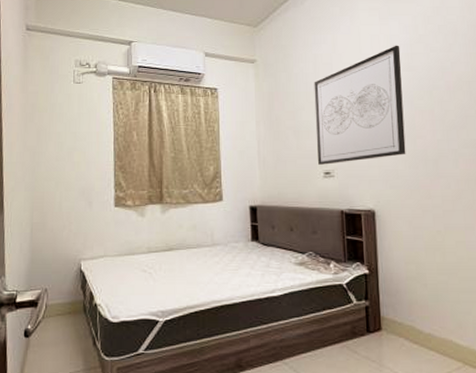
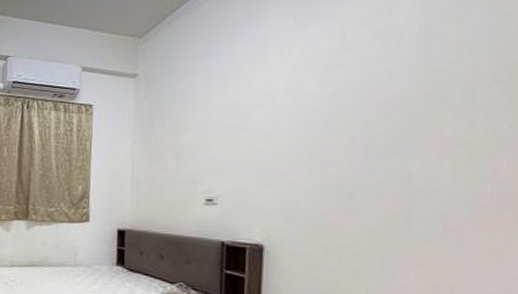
wall art: present [314,45,406,165] -> none [199,54,319,191]

